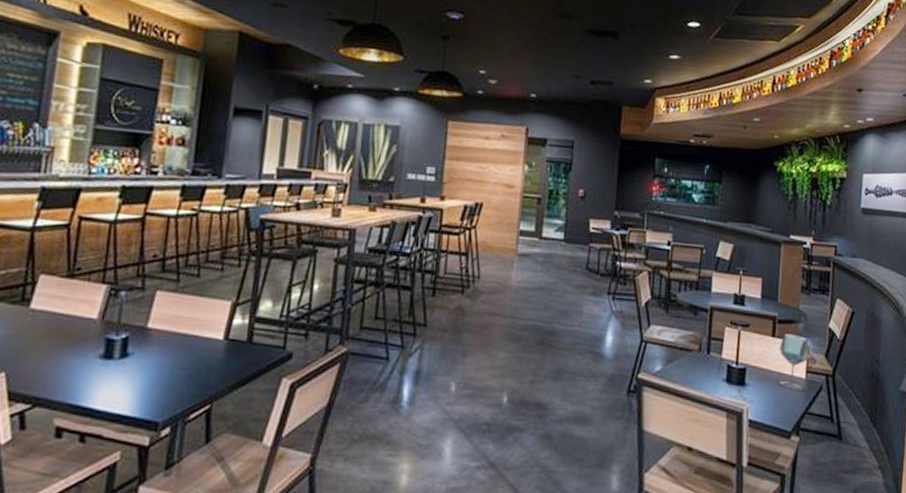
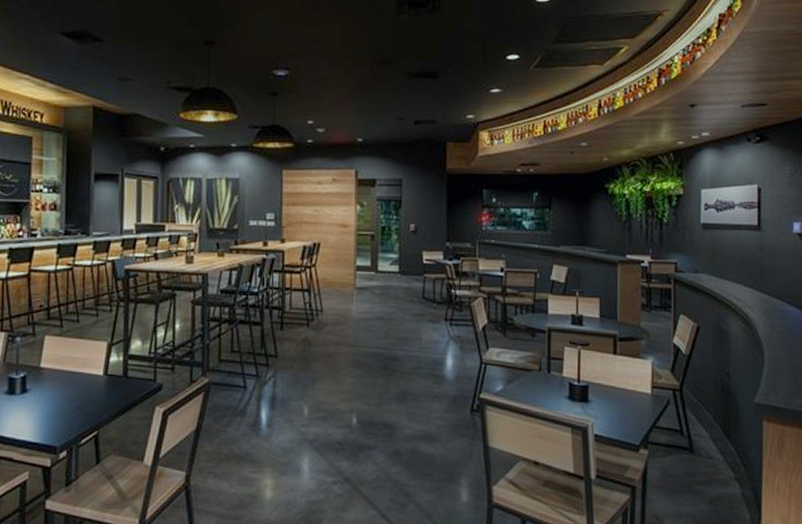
wine glass: present [779,333,811,392] -> none [622,350,655,407]

